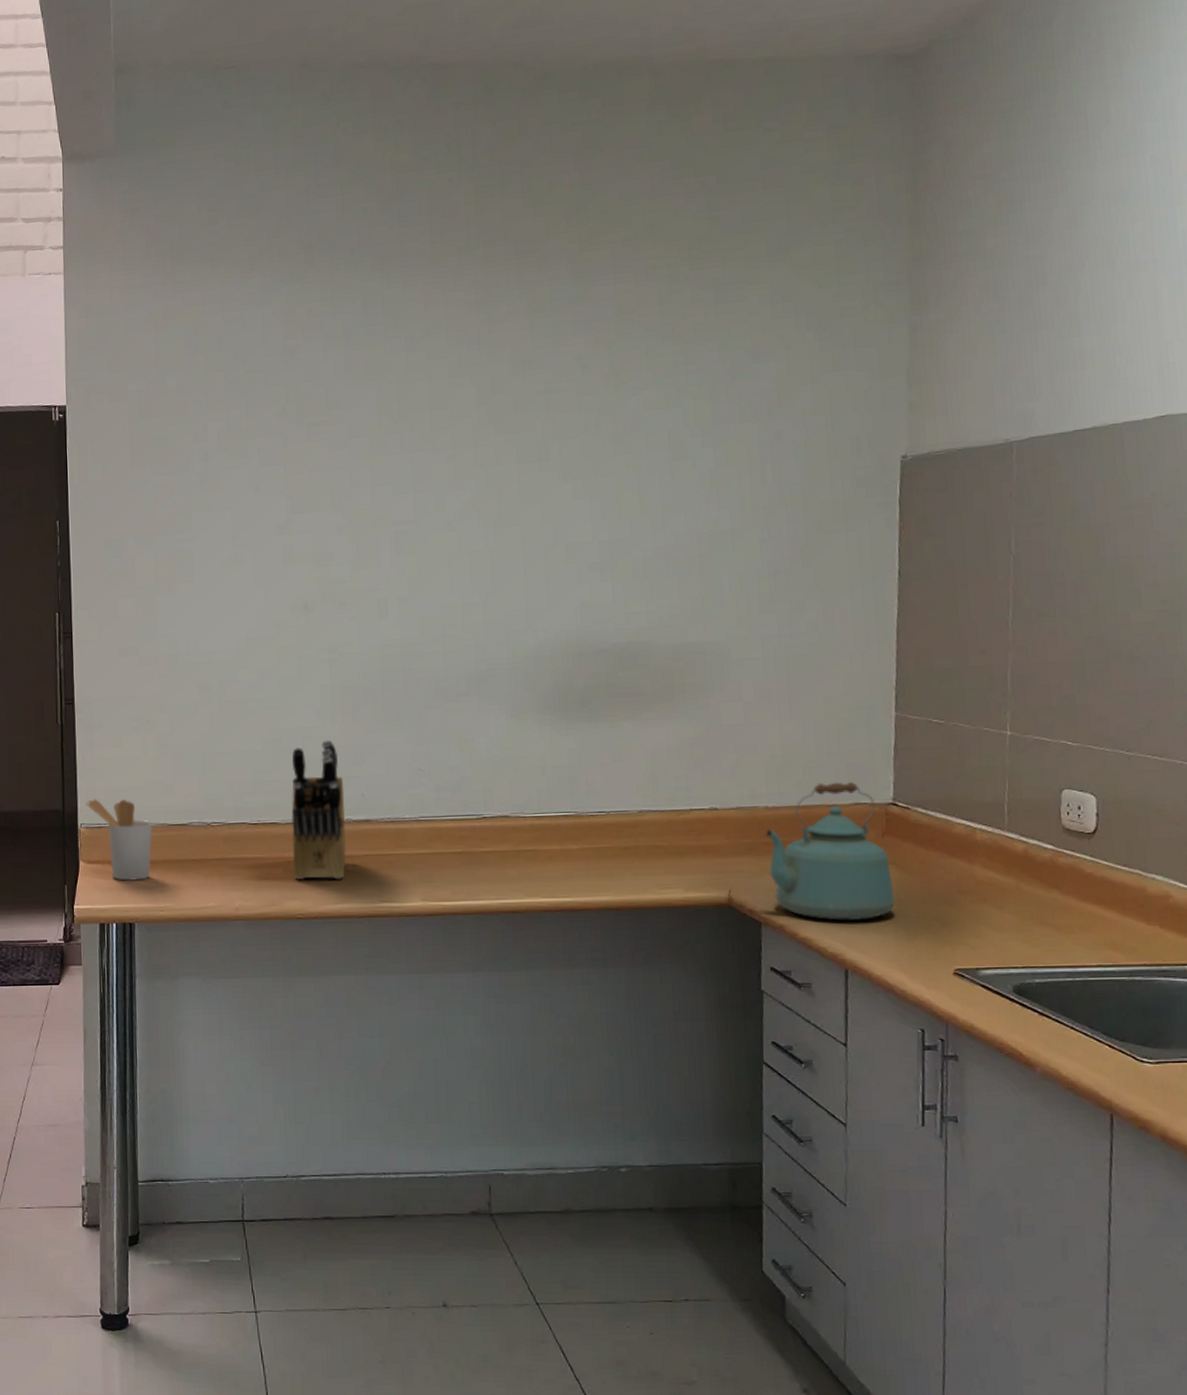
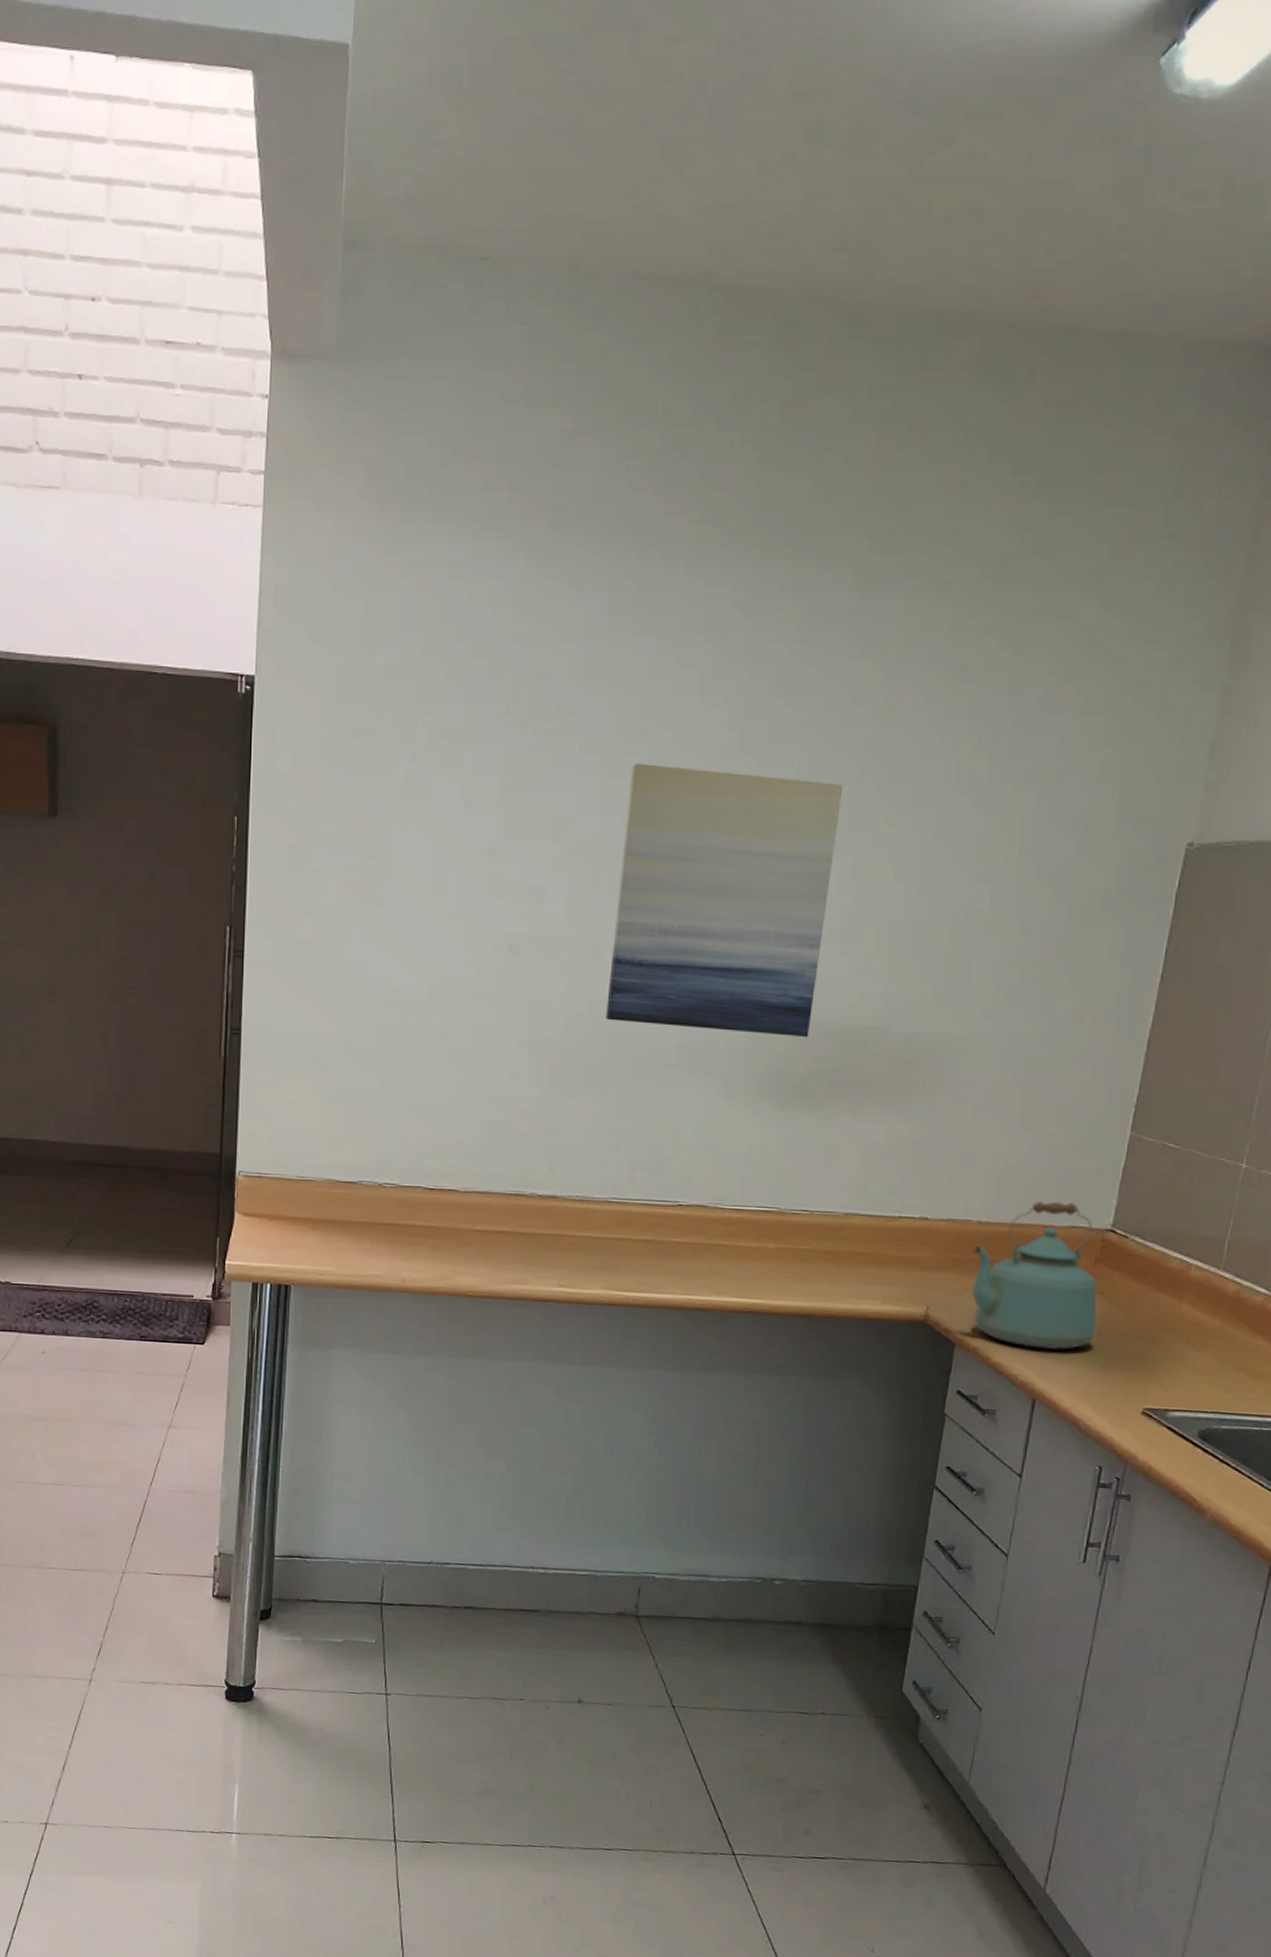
utensil holder: present [86,799,153,881] -> none [246,1145,319,1240]
knife block: present [291,739,347,881] -> none [469,1103,533,1258]
wall art: none [396,439,584,660] -> present [606,764,842,1038]

